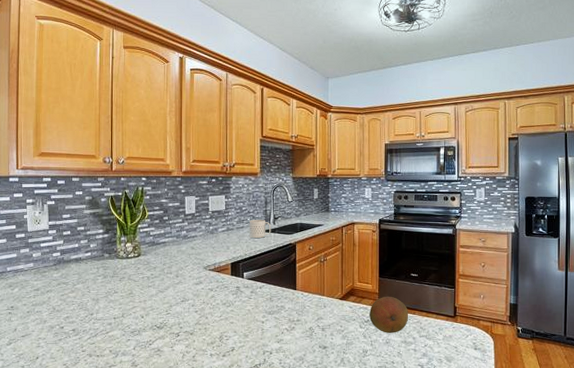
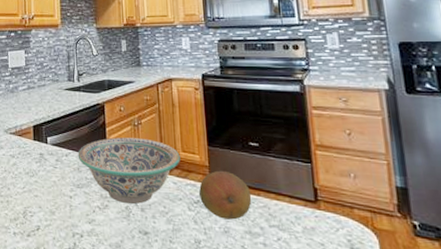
mug: present [249,219,271,239] -> none [51,76,76,98]
decorative bowl: none [270,272,357,326] -> present [78,137,181,205]

